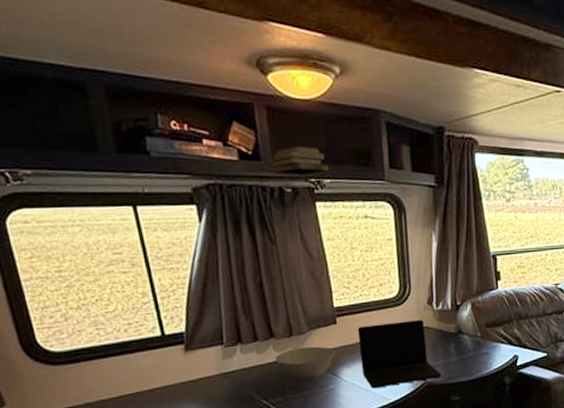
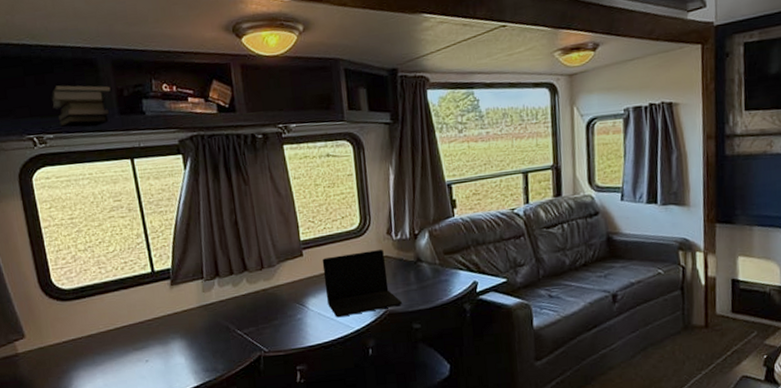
books: none [26,111,105,165] -> present [51,85,111,128]
books: present [268,145,330,175] -> none [242,96,296,123]
bowl: present [275,346,336,380] -> none [248,277,303,311]

